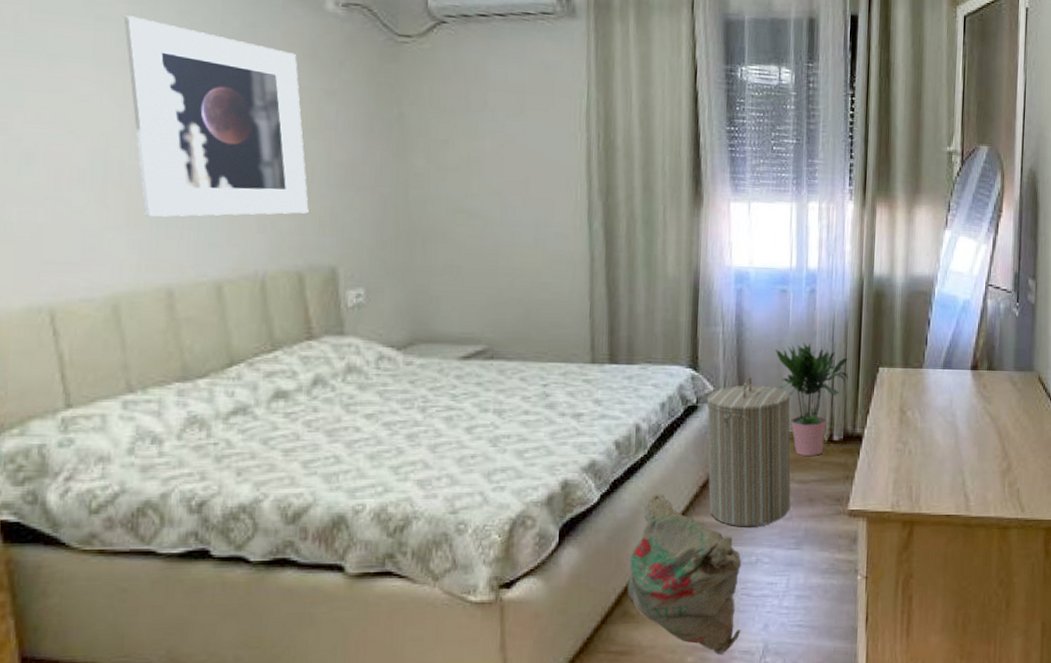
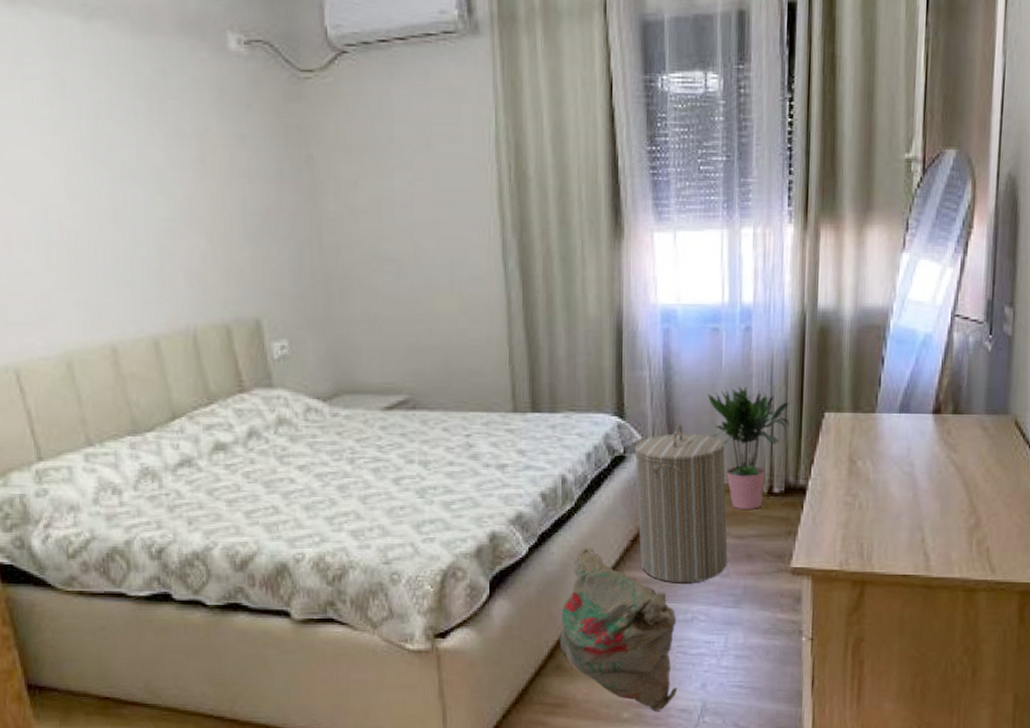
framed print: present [124,15,309,217] -> none [47,73,230,276]

